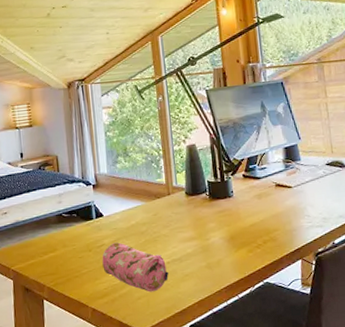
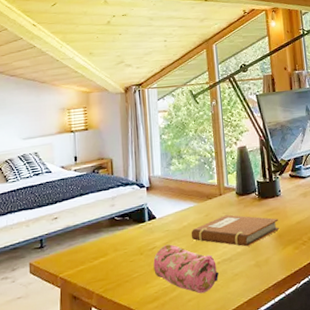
notebook: none [139,214,232,248] -> present [191,214,280,247]

